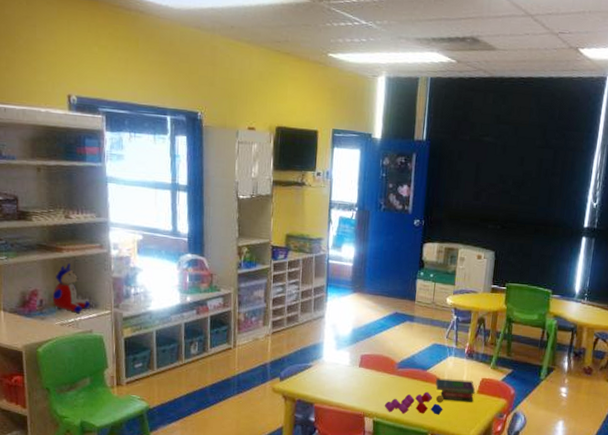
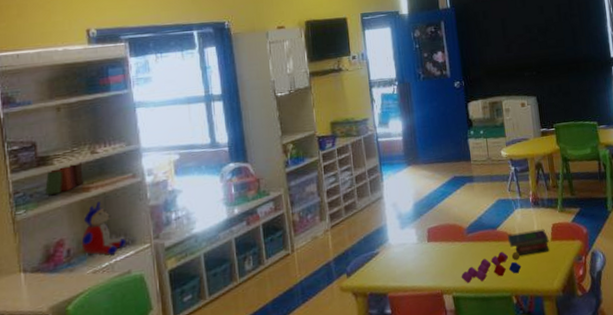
books: none [24,224,57,249] -> present [45,162,84,195]

